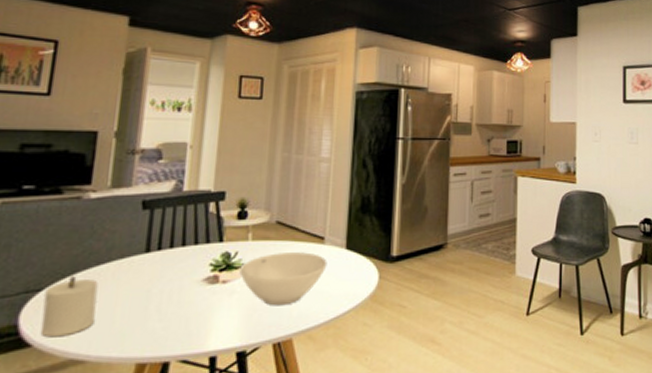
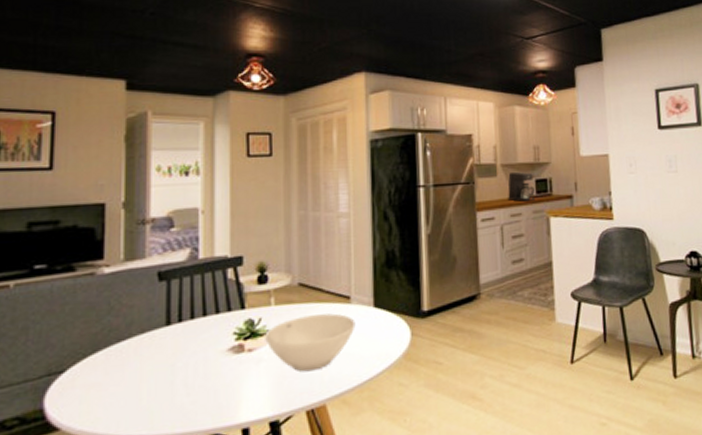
candle: present [40,275,98,338] -> none [67,354,121,420]
coffee maker: none [480,131,505,160] -> present [508,171,535,202]

